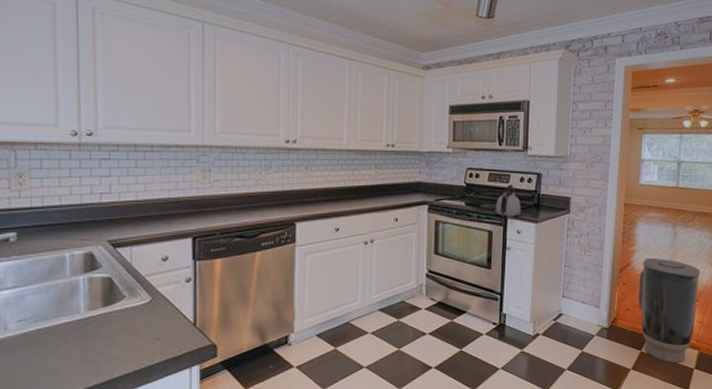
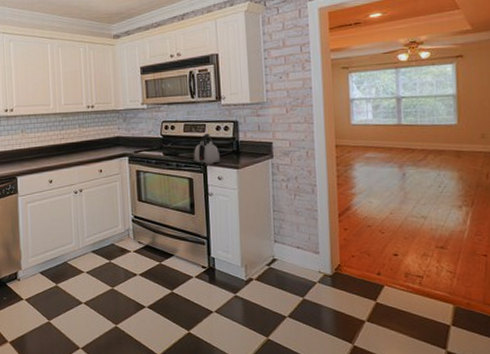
trash can: present [637,257,700,363] -> none [363,200,445,317]

